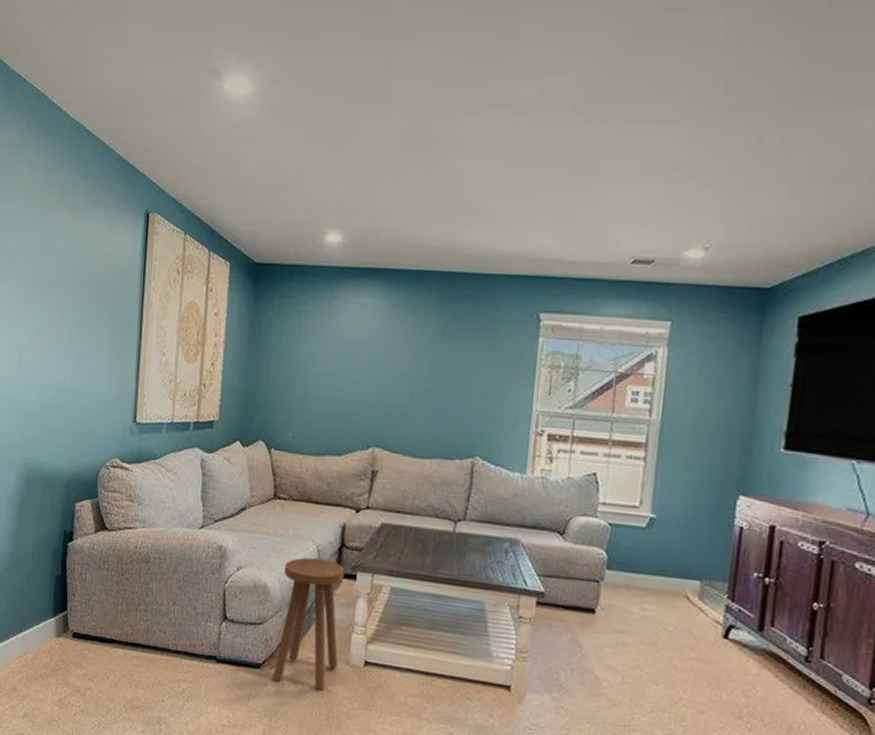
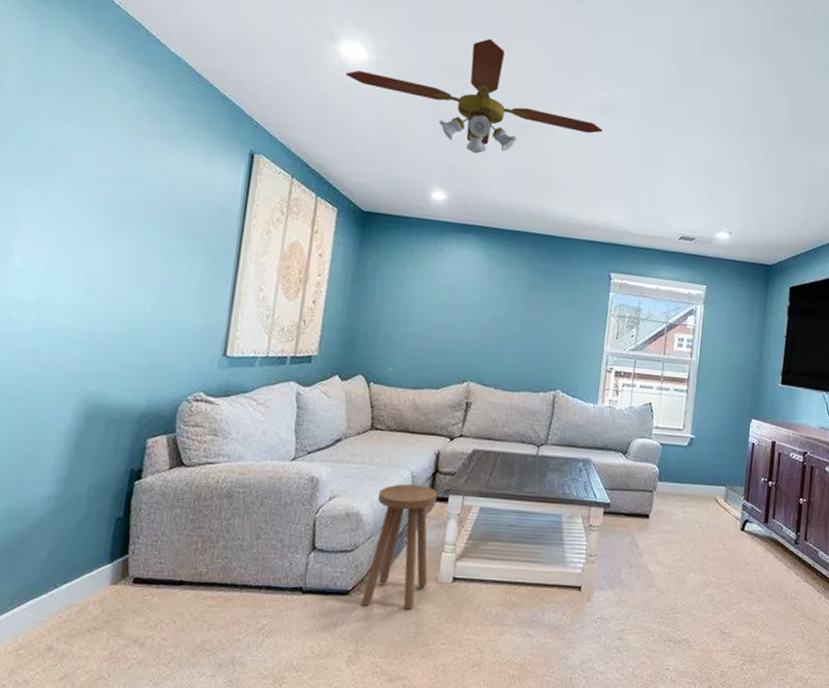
ceiling fan: none [231,42,526,184] -> present [345,38,603,154]

